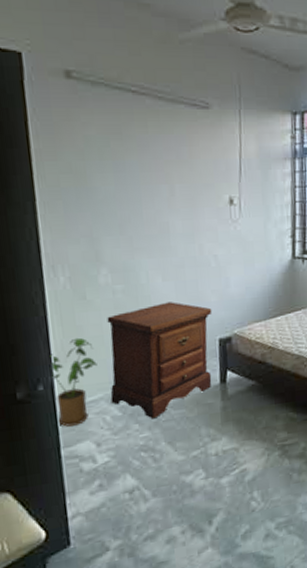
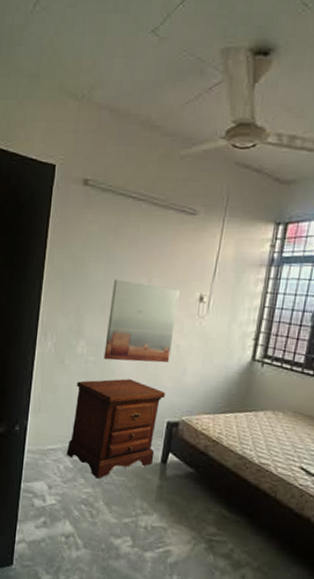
house plant: present [49,337,97,427] -> none [24,393,62,466]
wall art: none [128,190,210,286] -> present [103,279,180,363]

